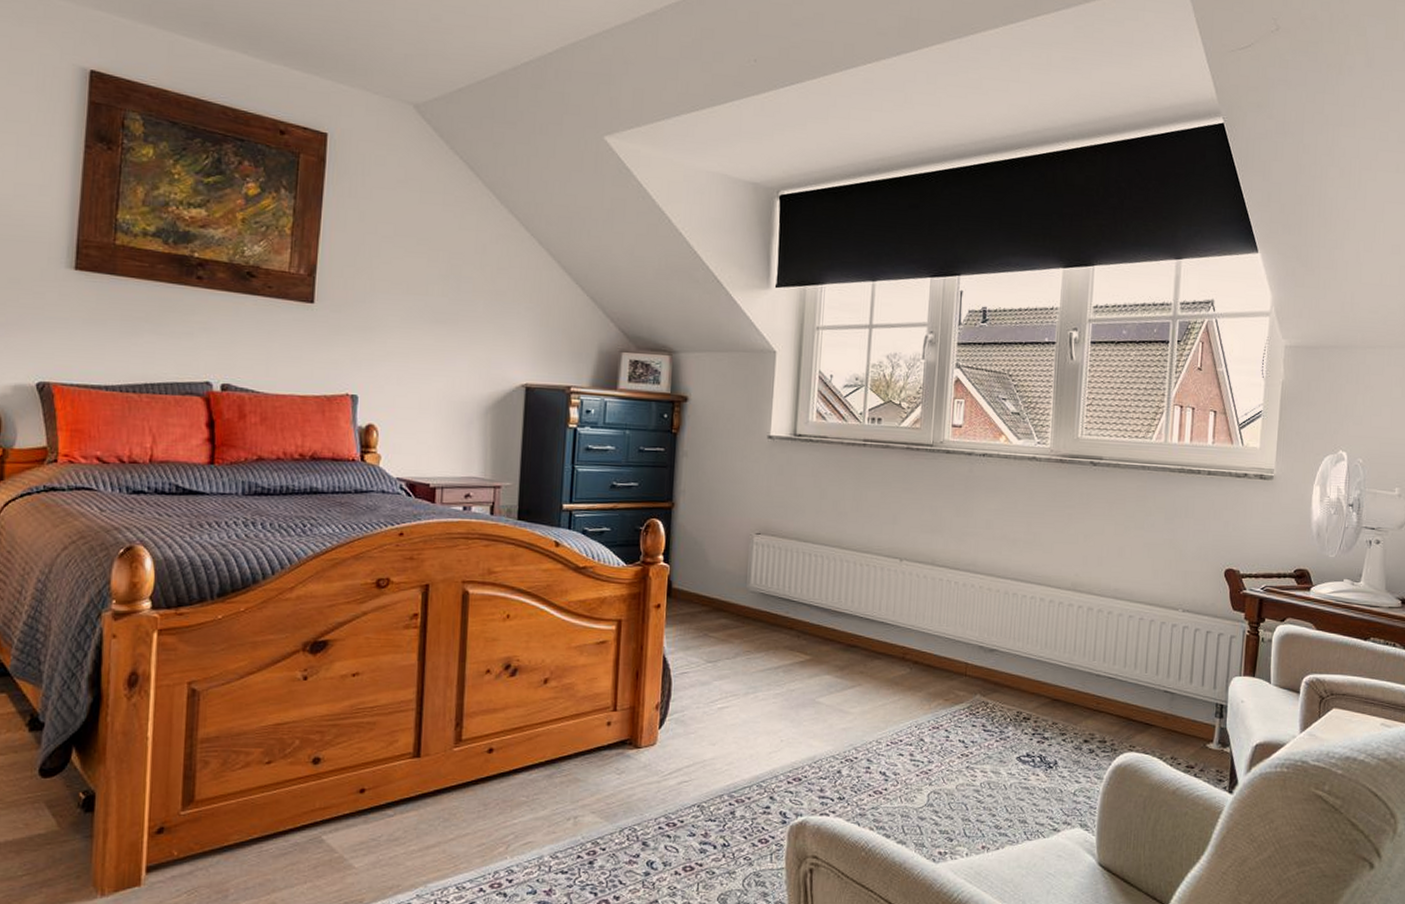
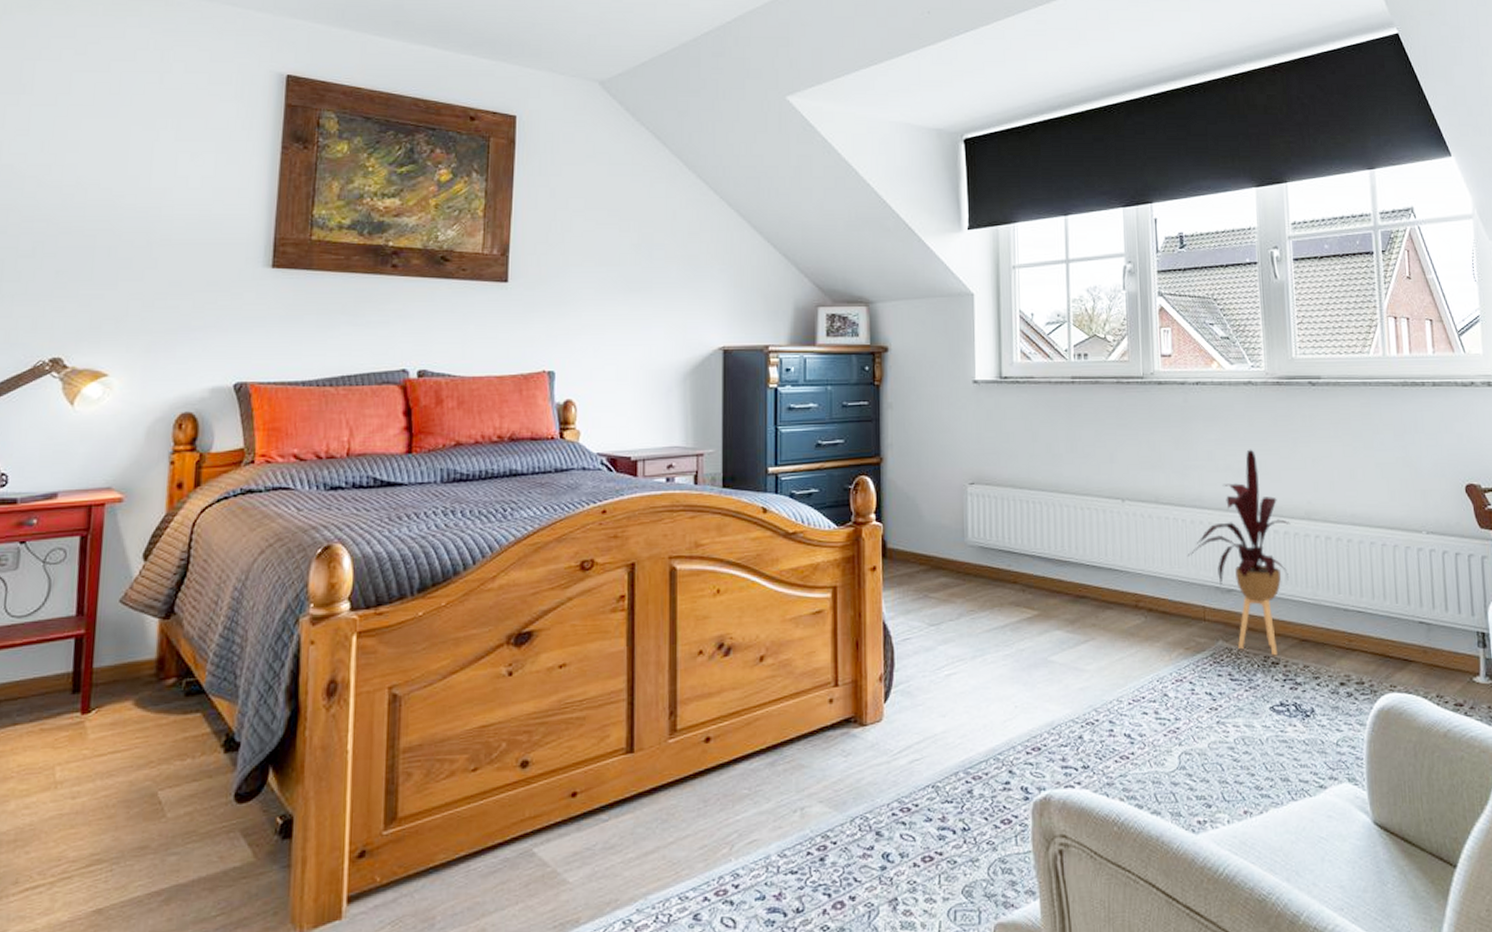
house plant: none [956,521,1057,712] -> present [1187,449,1291,656]

